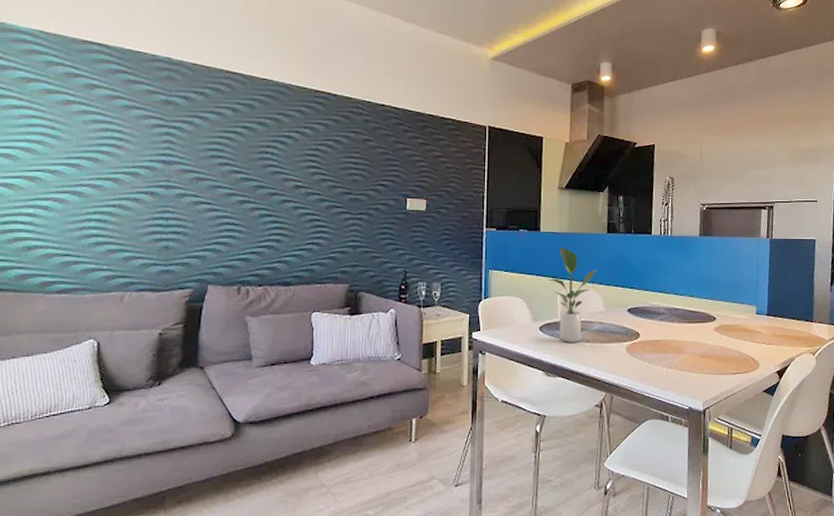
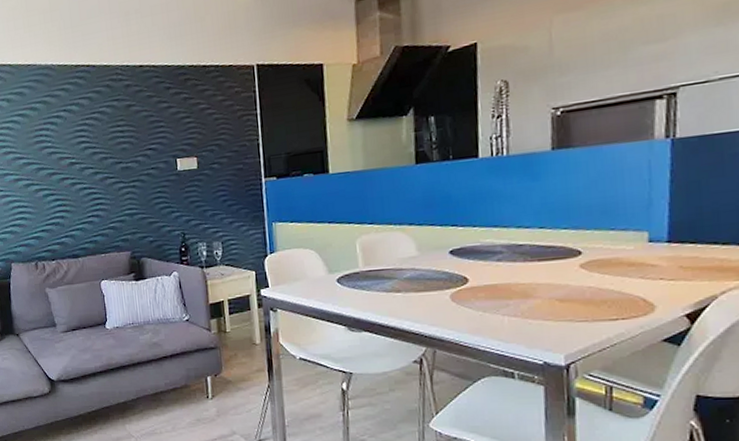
potted plant: present [548,247,597,342] -> none [342,187,405,294]

